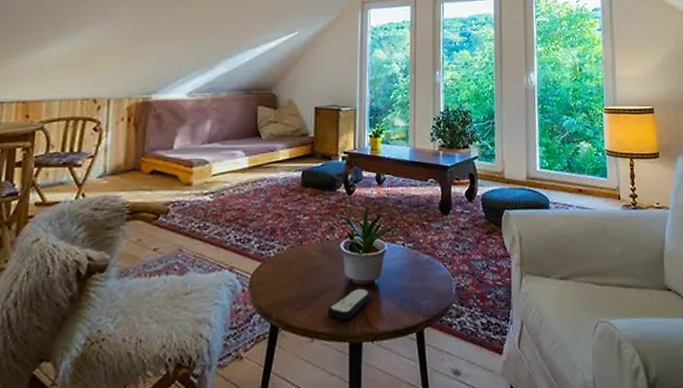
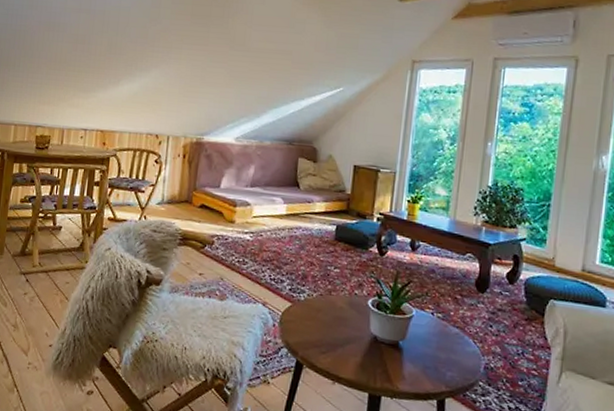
remote control: present [328,288,371,320] -> none [350,345,395,372]

